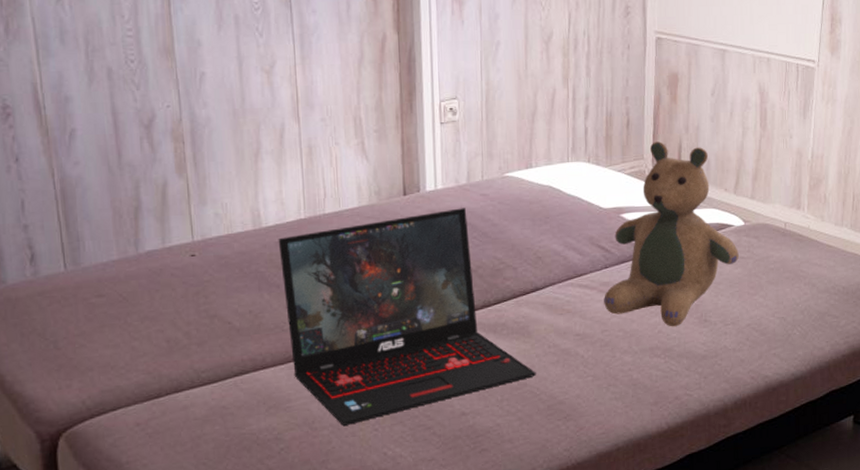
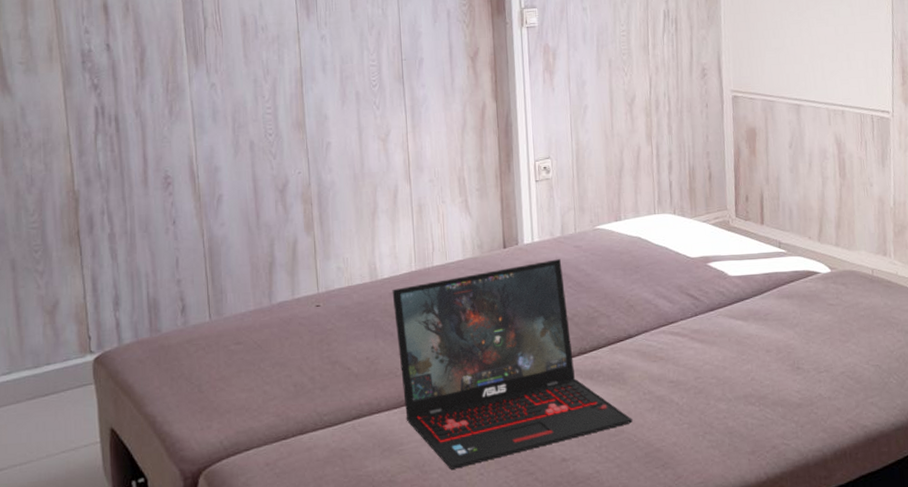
teddy bear: present [604,141,739,327] -> none [695,193,828,375]

